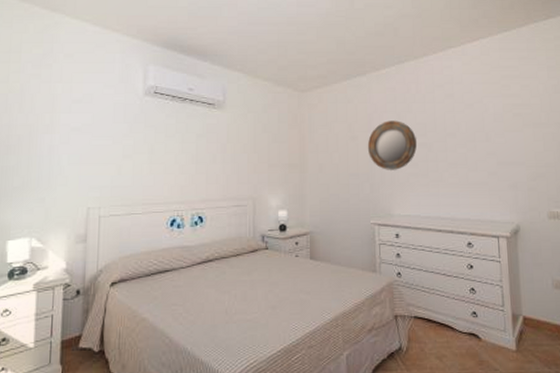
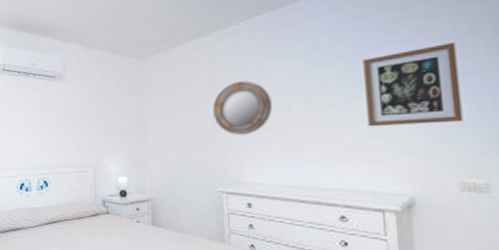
wall art: none [485,100,551,166] -> present [363,43,463,127]

